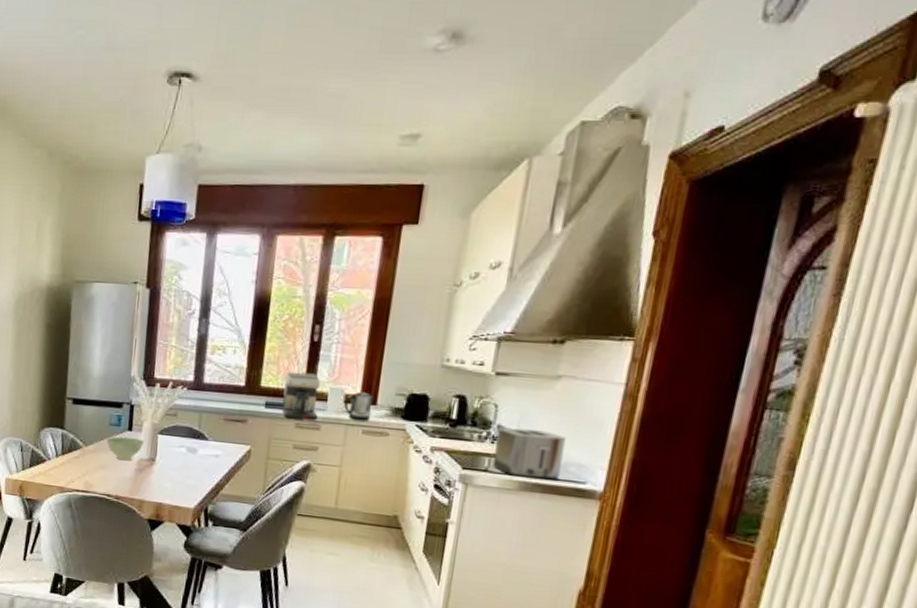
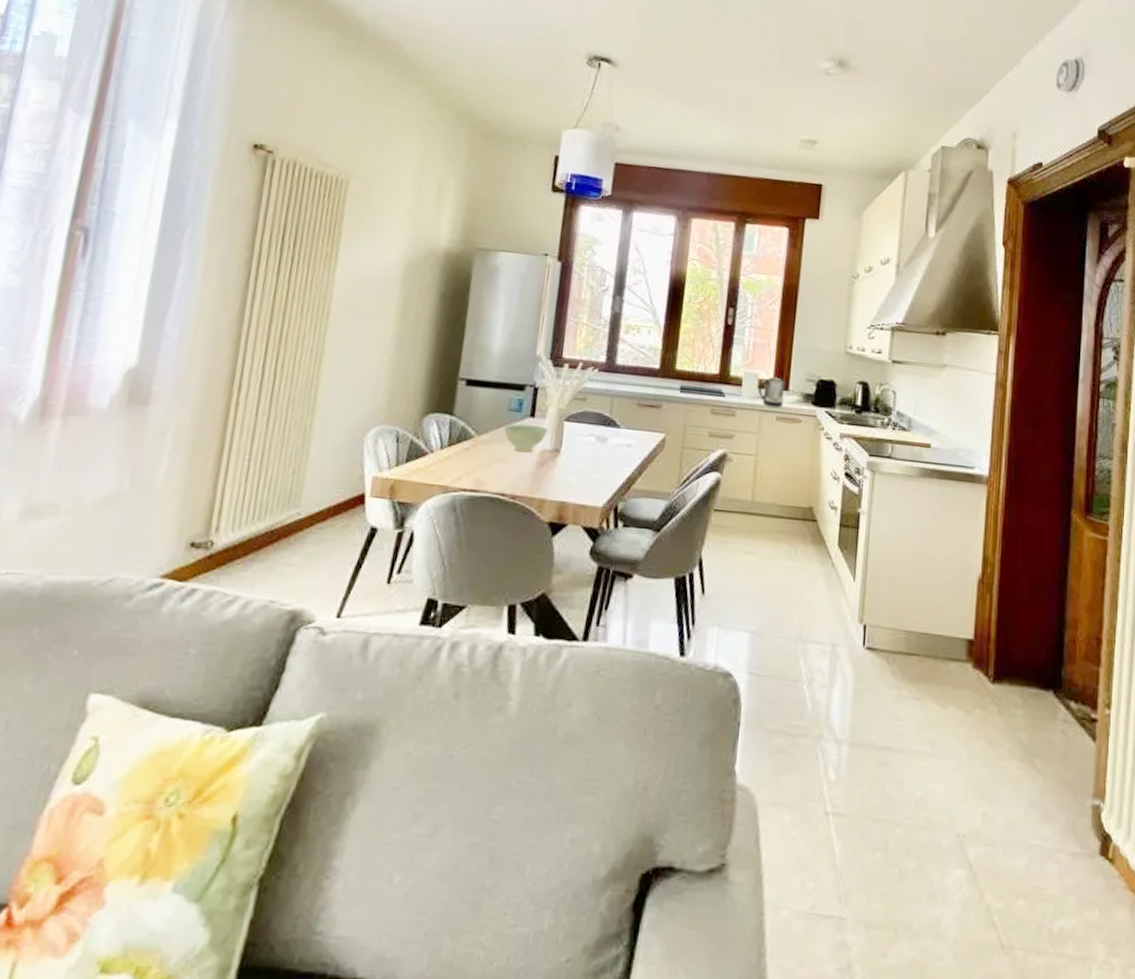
coffee maker: present [282,371,321,421] -> none [697,354,736,407]
toaster: present [493,427,567,480] -> none [896,413,955,466]

